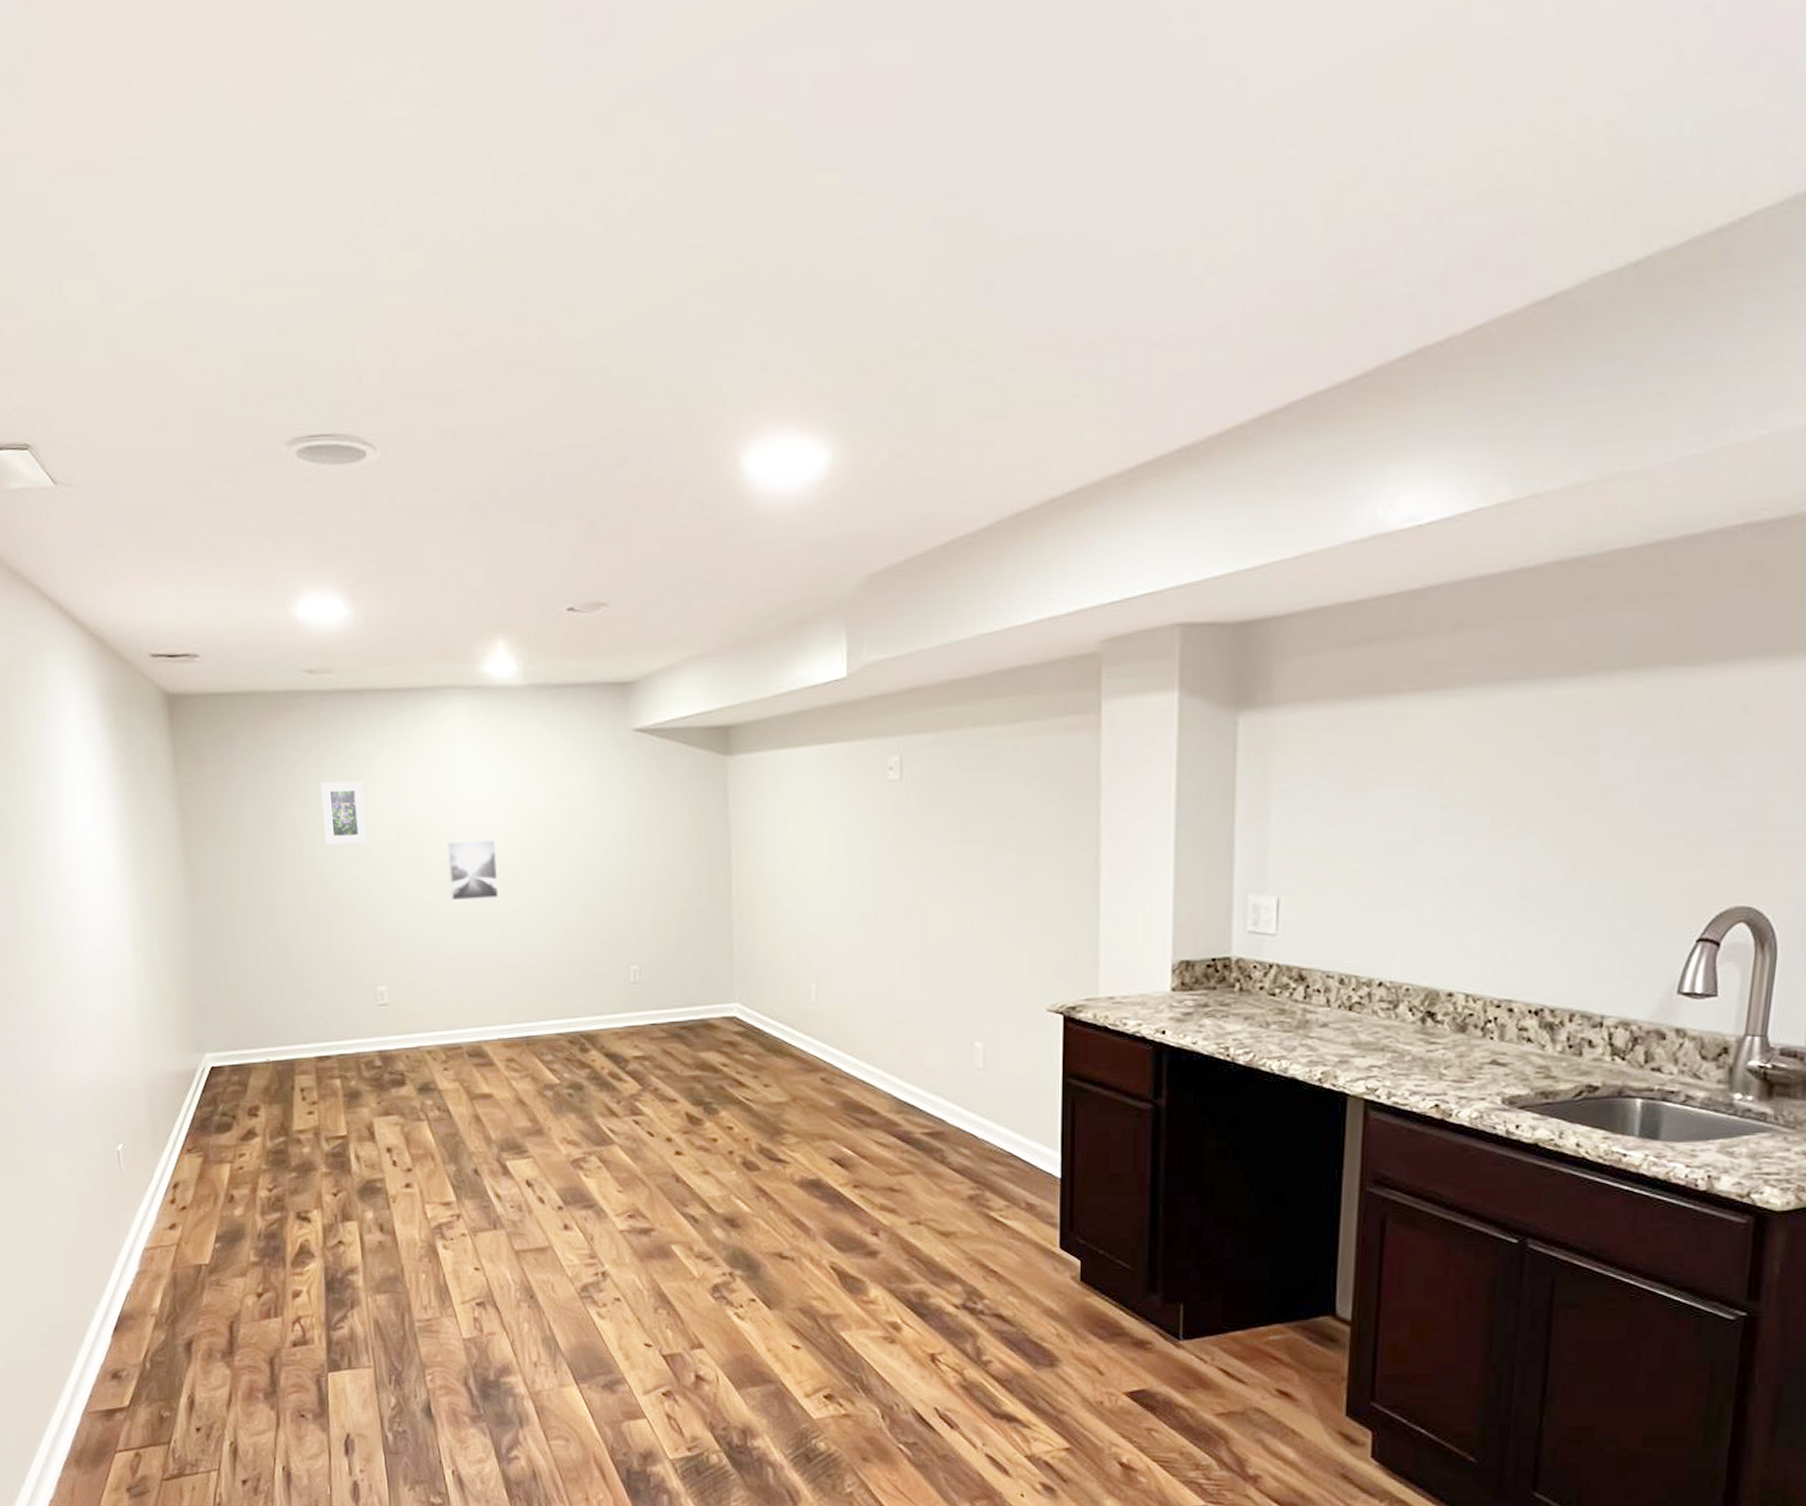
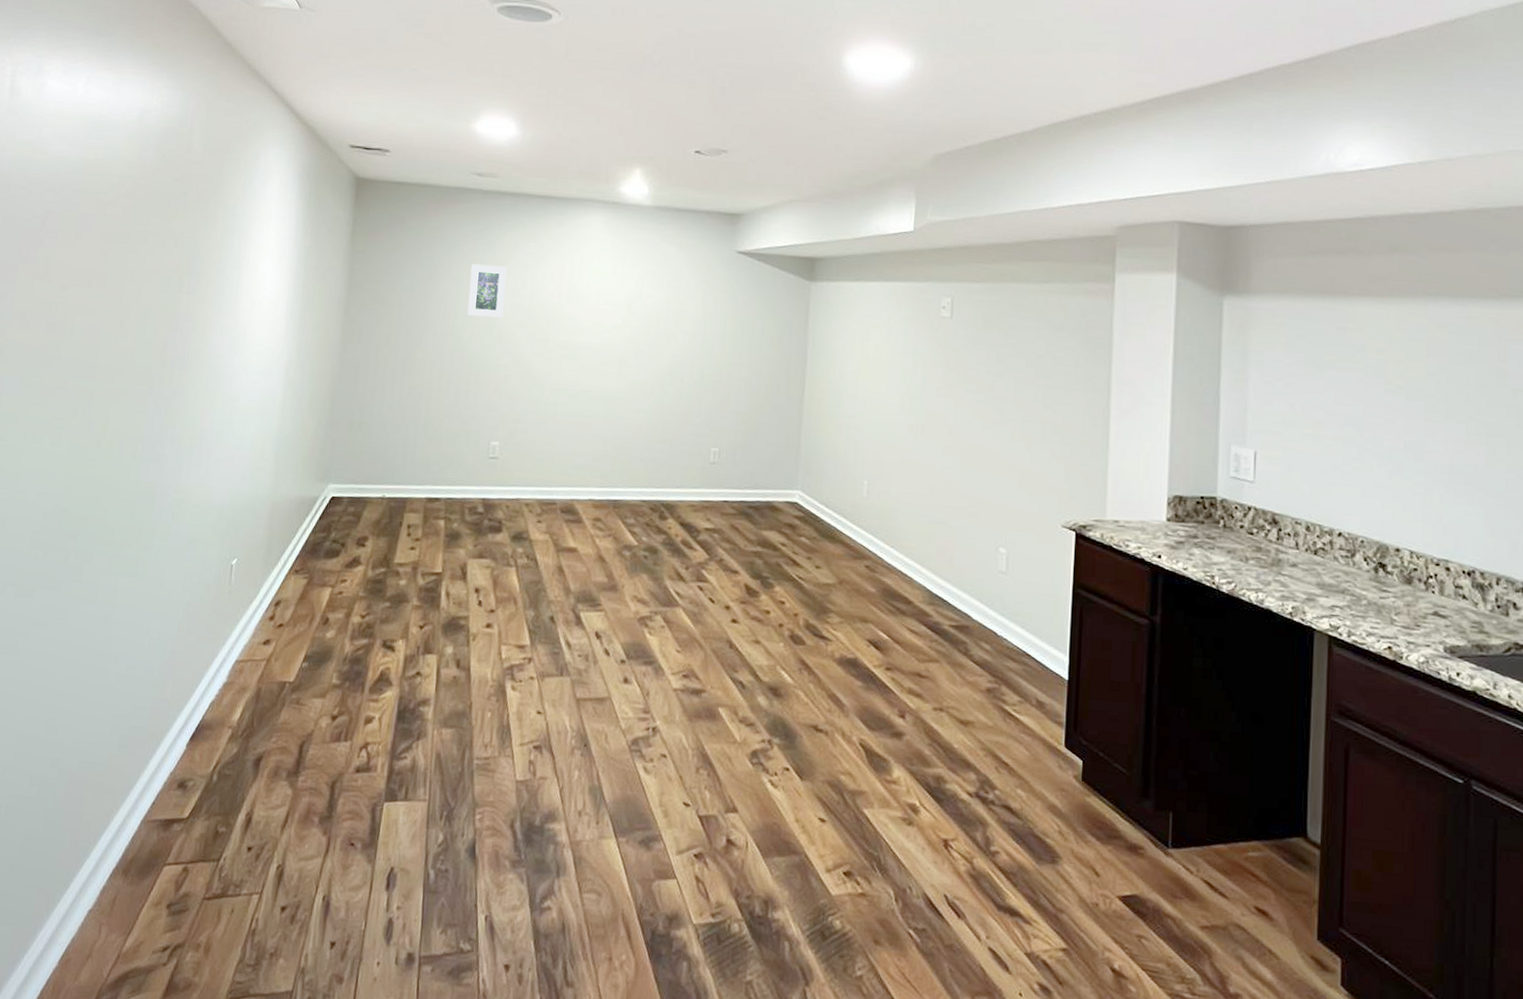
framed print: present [448,840,500,901] -> none [566,325,612,377]

